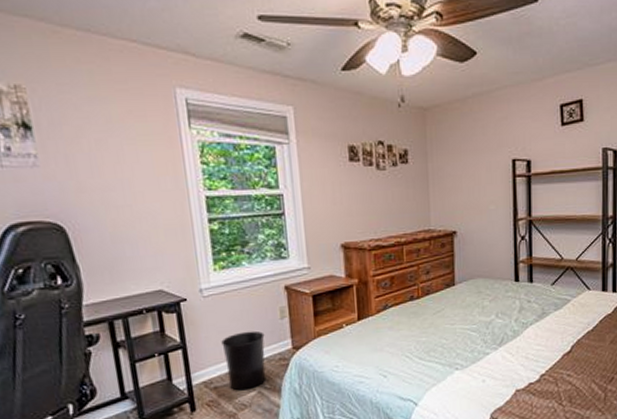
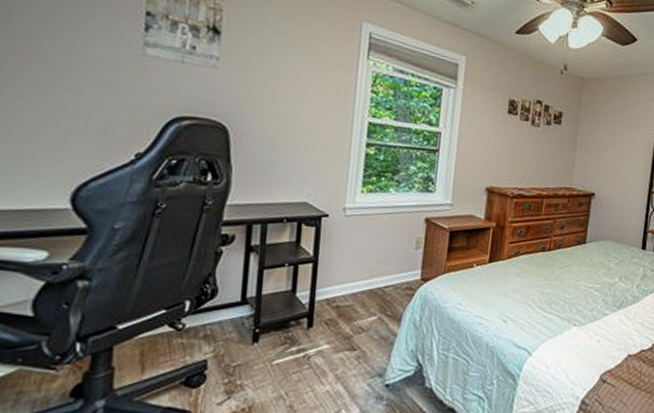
waste bin: present [221,330,267,391] -> none [352,255,397,314]

